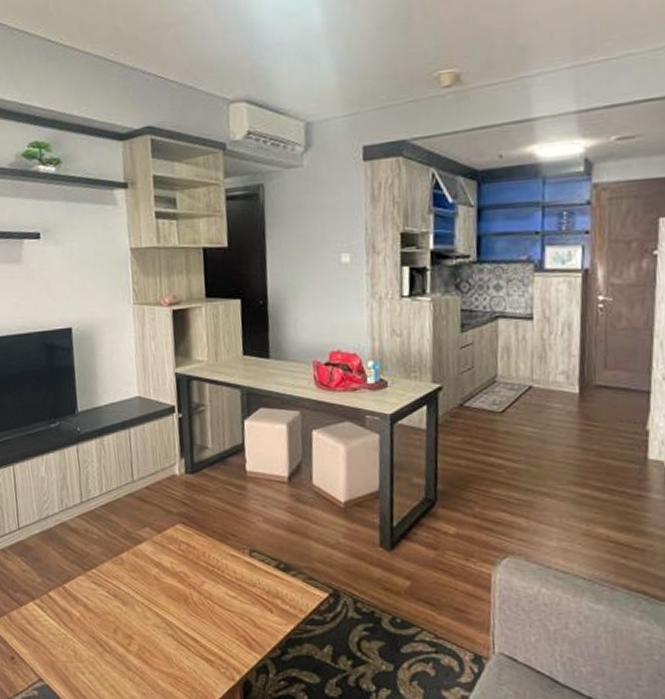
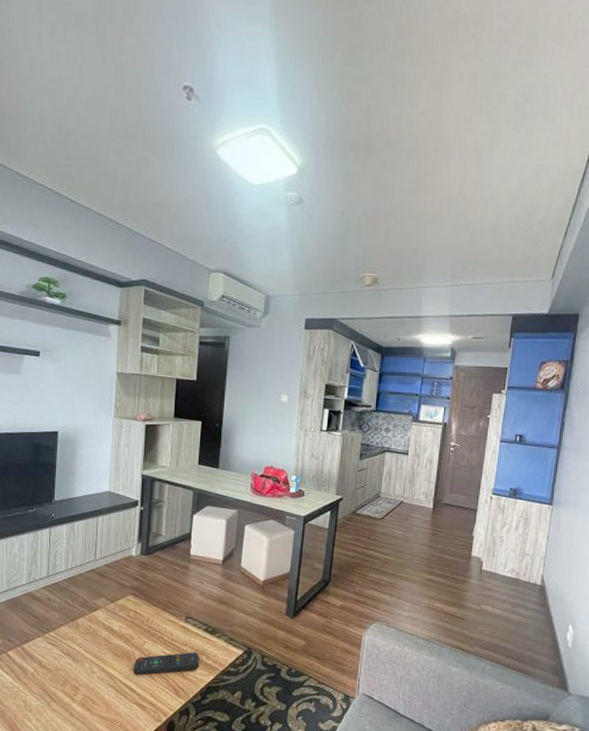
remote control: none [192,595,274,622] -> present [133,652,200,675]

